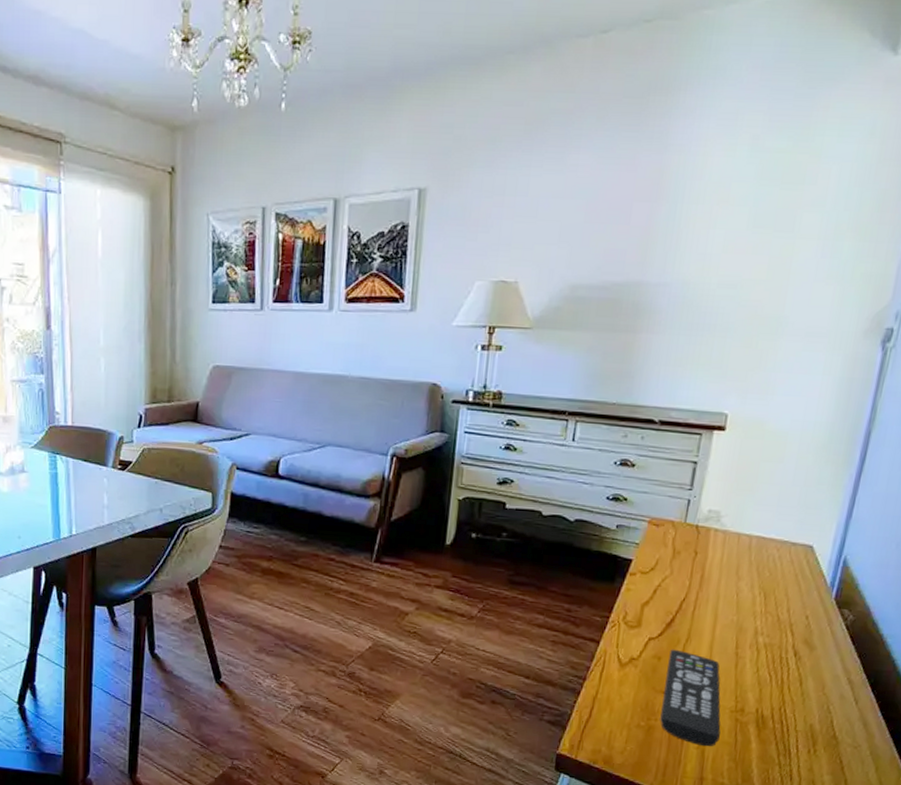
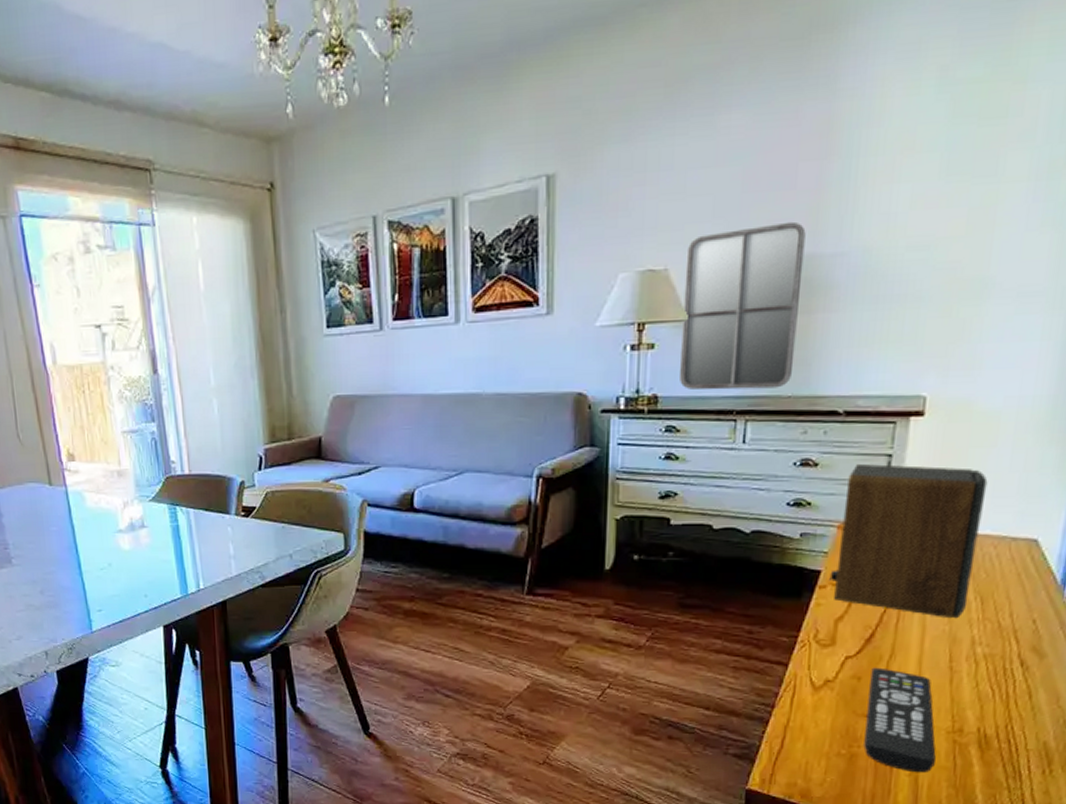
home mirror: none [521,252,636,395] -> present [678,221,806,390]
speaker: none [639,467,775,611] -> present [829,463,988,619]

